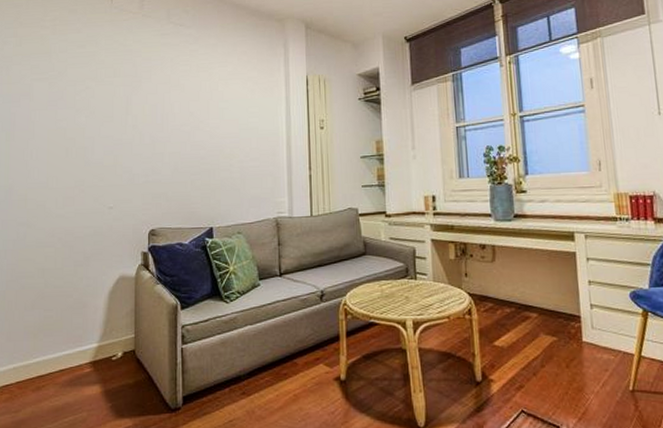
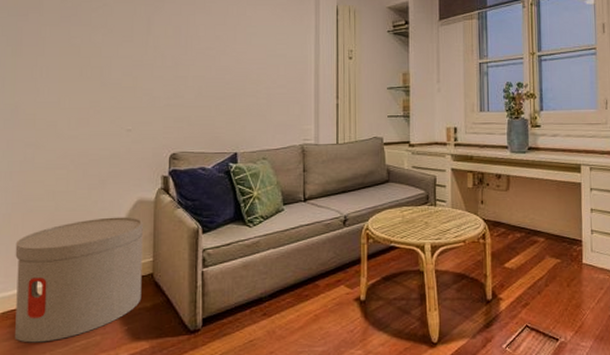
side table: none [9,293,125,418] -> present [15,217,143,343]

